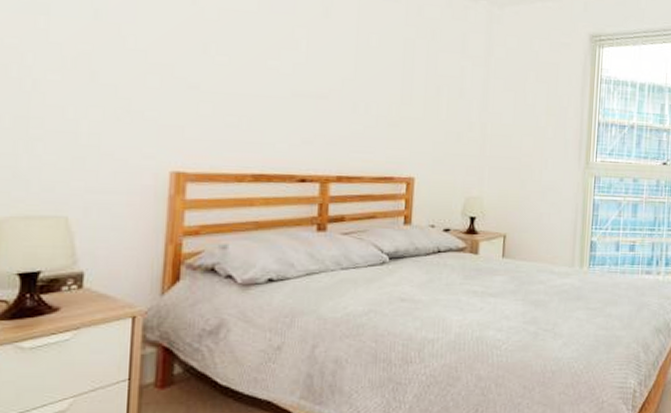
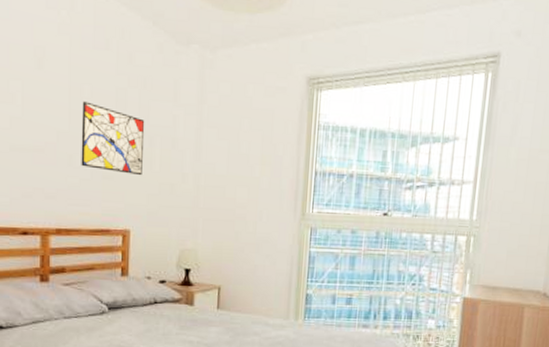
wall art: none [366,50,433,124] -> present [81,101,145,176]

